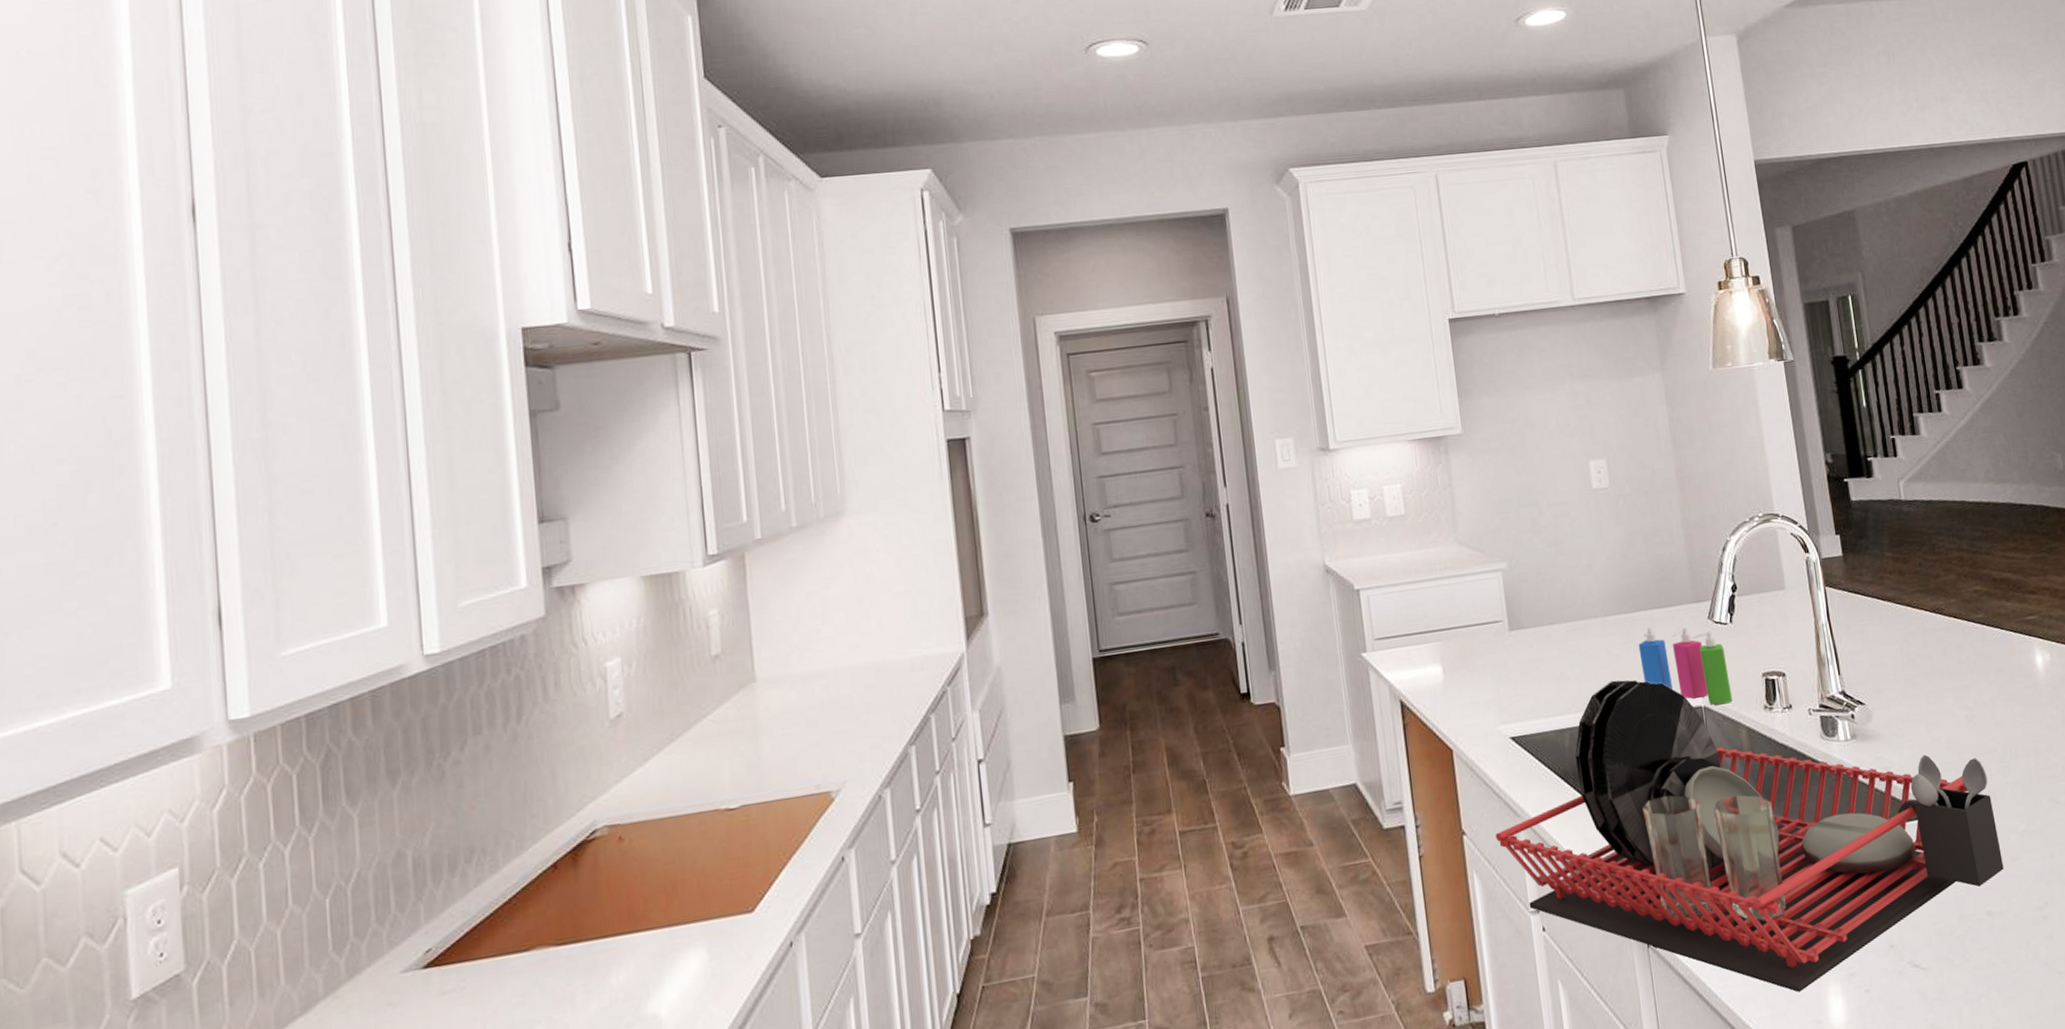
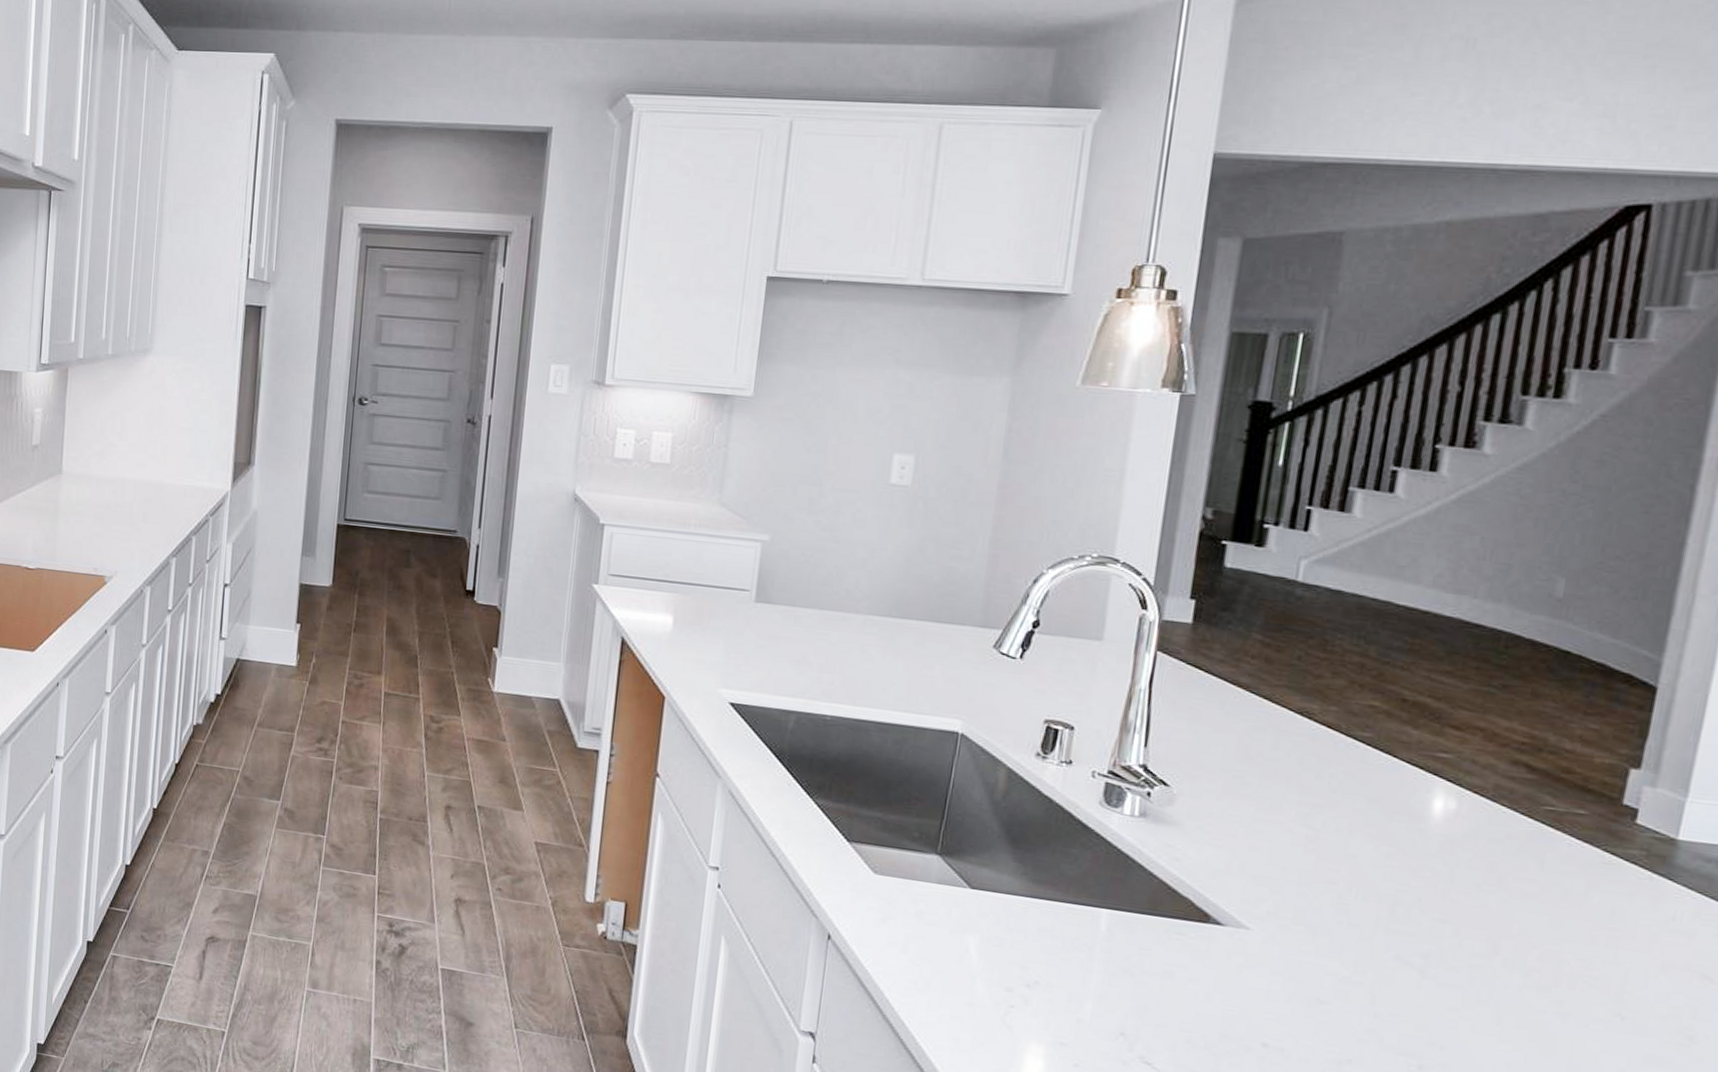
dish rack: present [1495,680,2004,992] -> none [690,679,1314,1039]
soap dispenser: present [1638,627,1733,705] -> none [896,638,1004,739]

